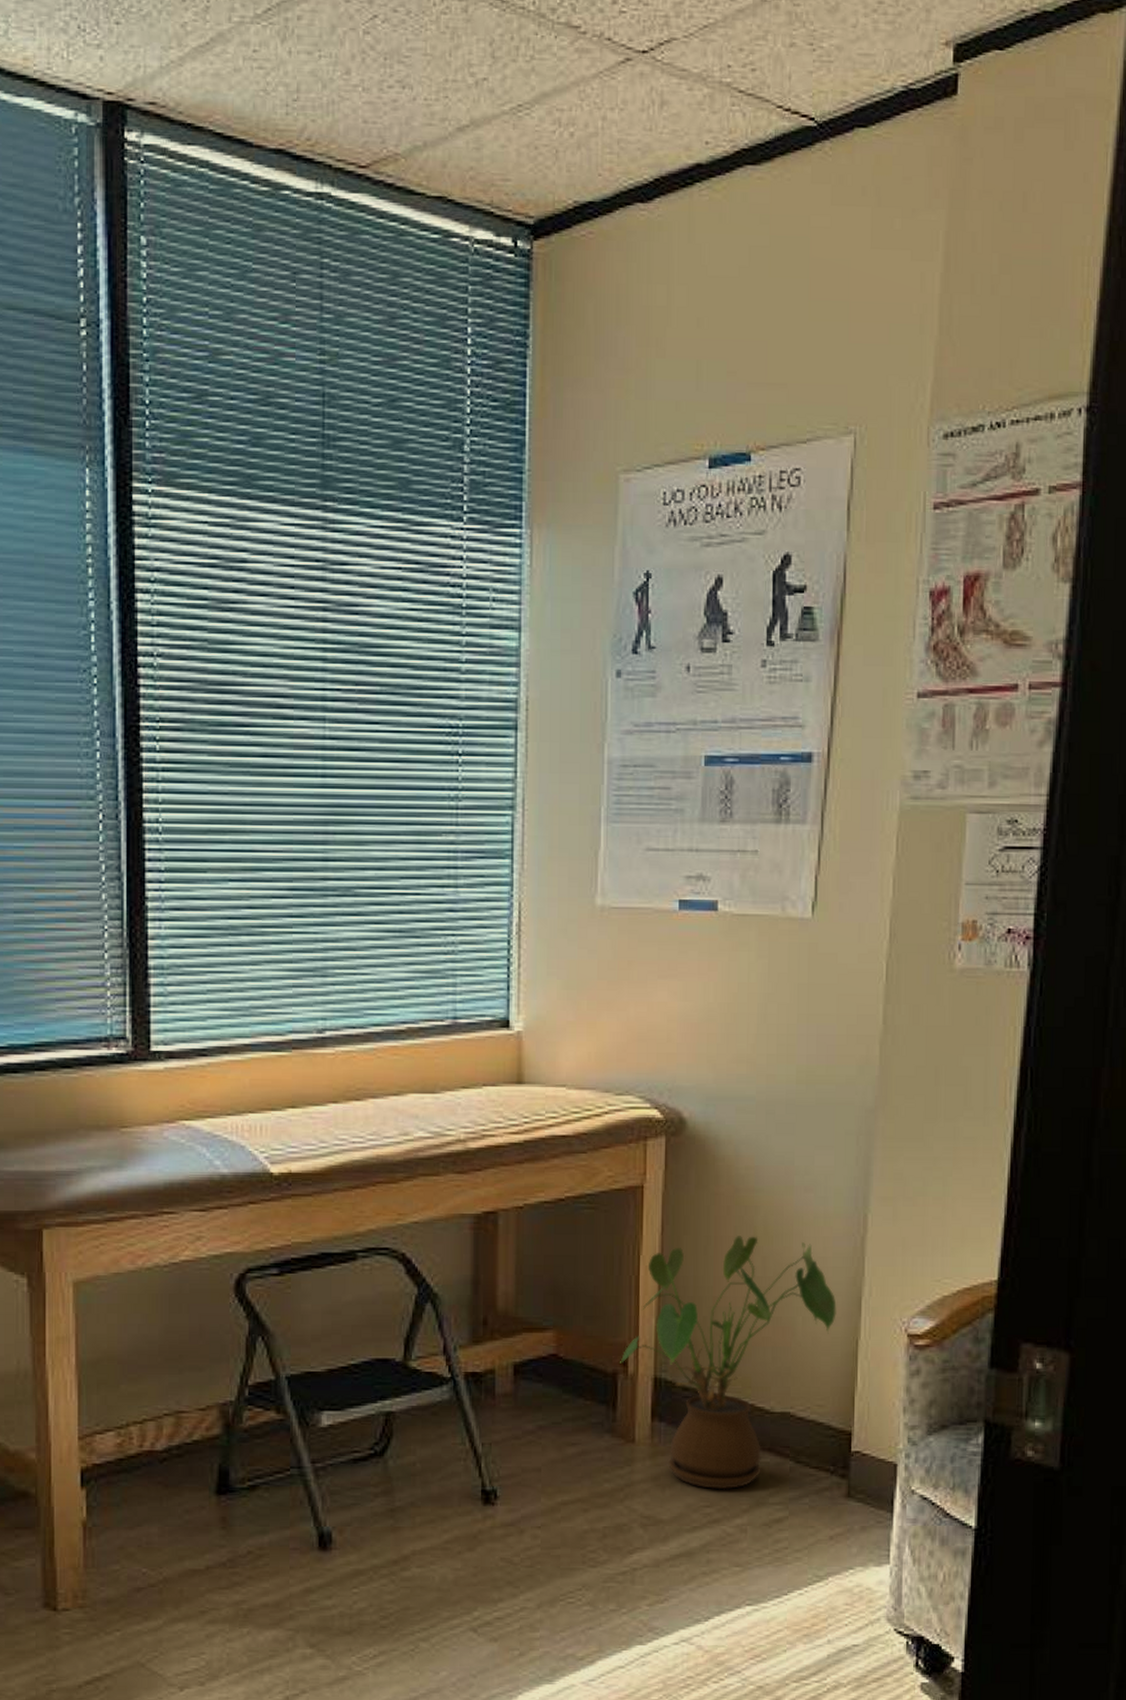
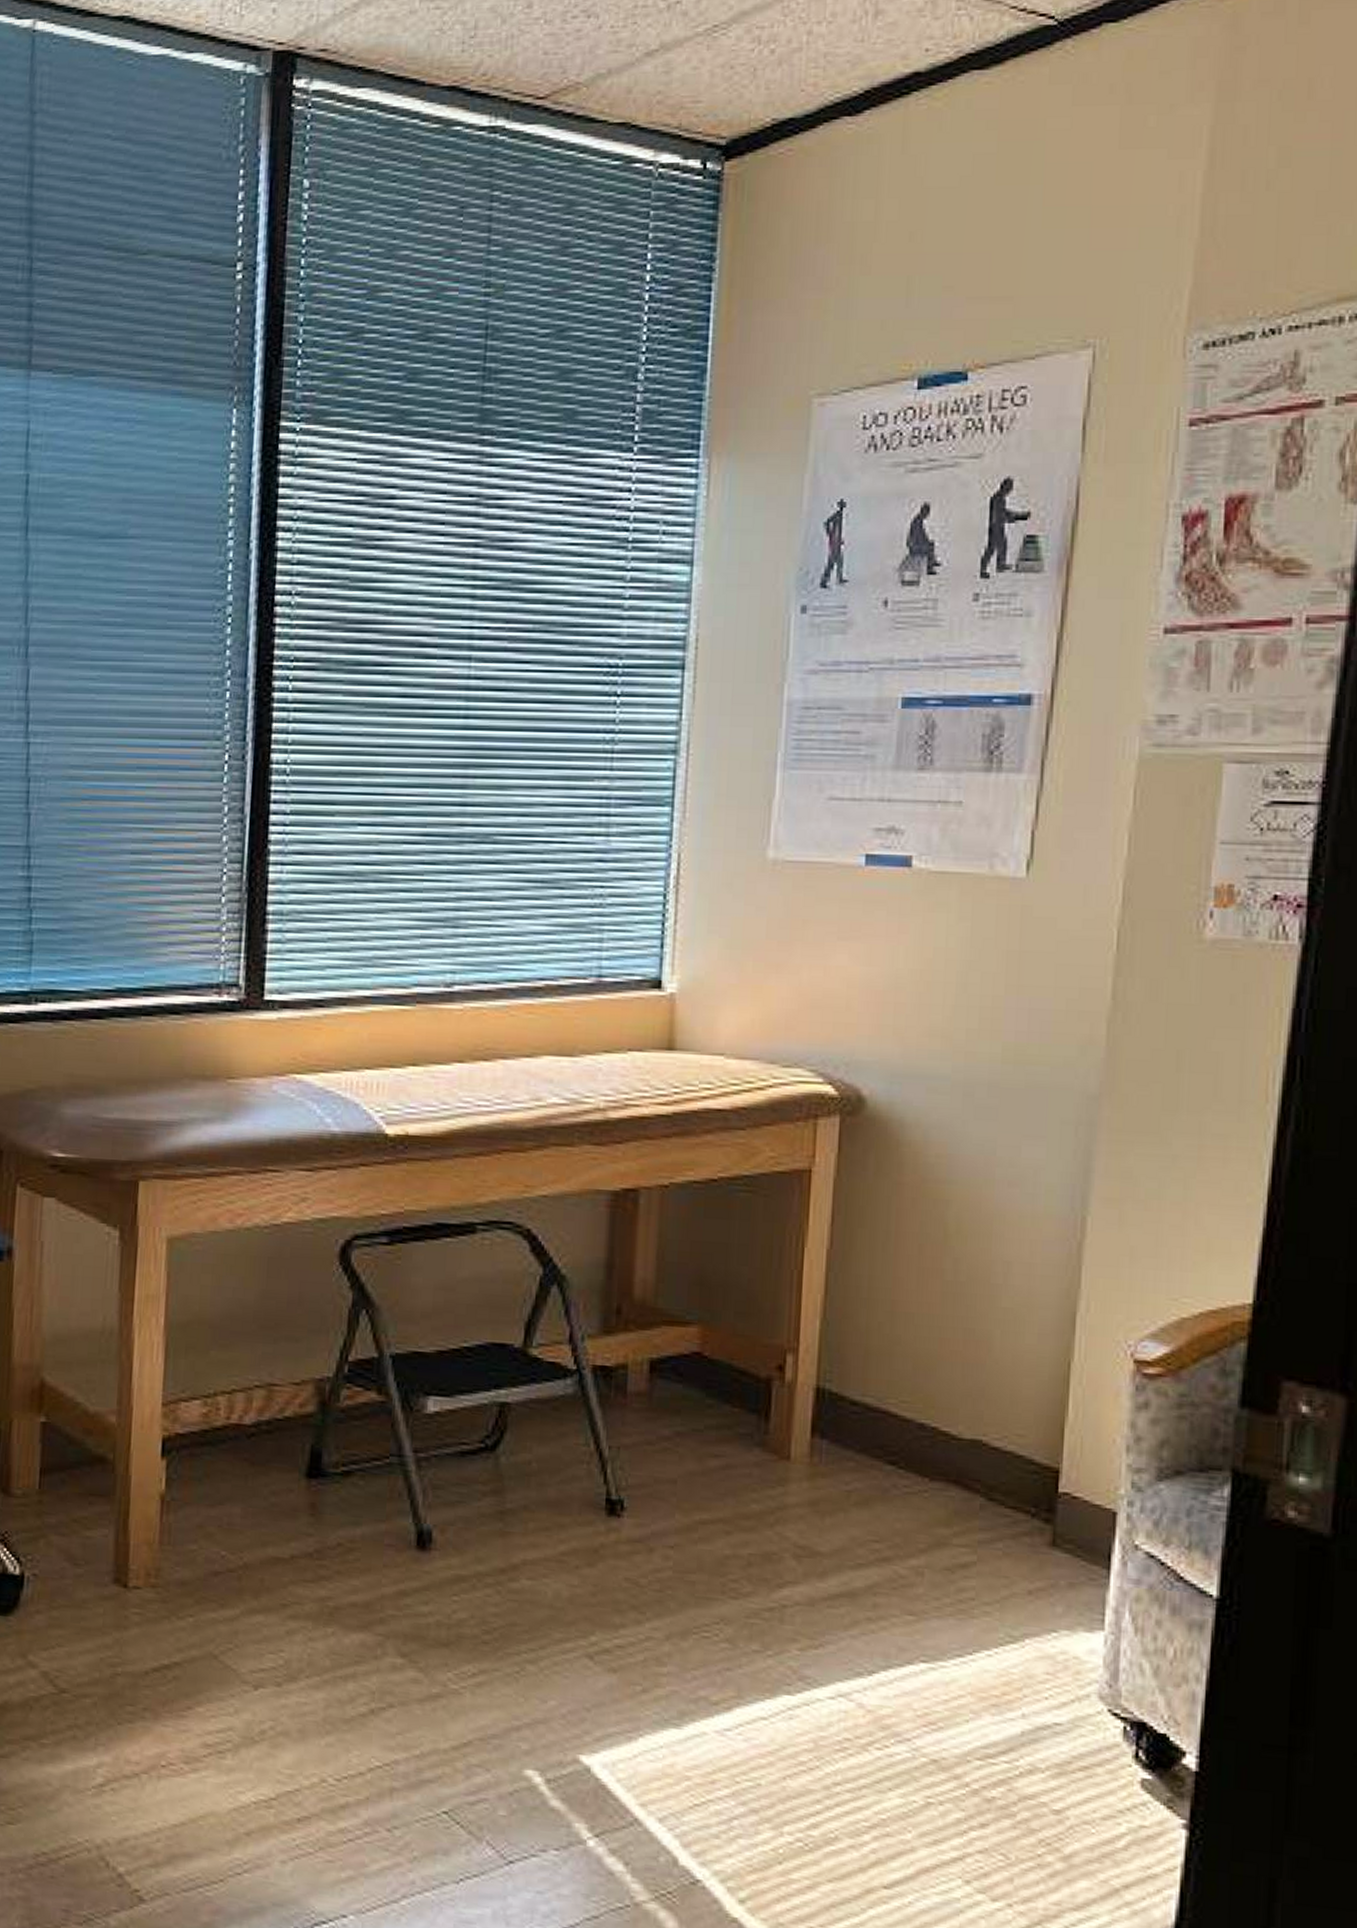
house plant: present [620,1236,837,1490] -> none [776,1232,1045,1524]

